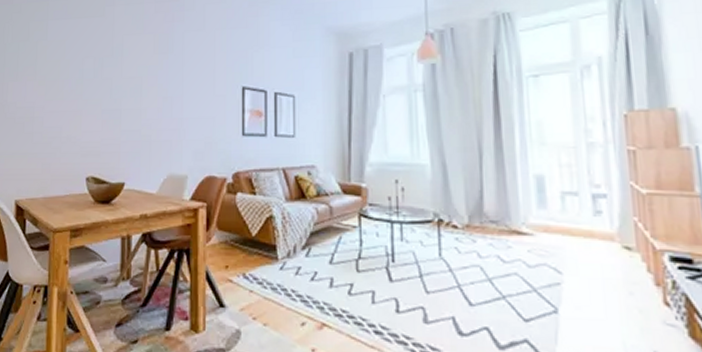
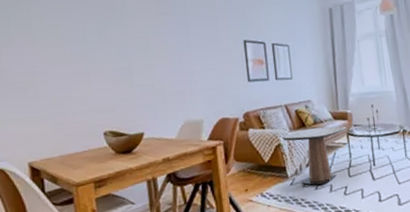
side table: none [276,202,359,275] -> present [282,126,347,185]

